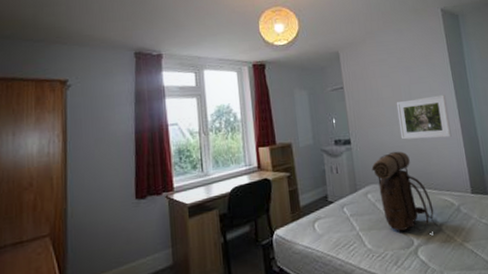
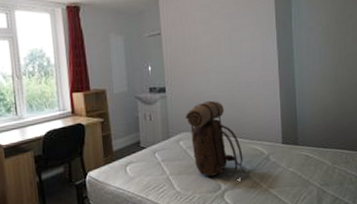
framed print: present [396,95,452,140] -> none [215,44,269,90]

